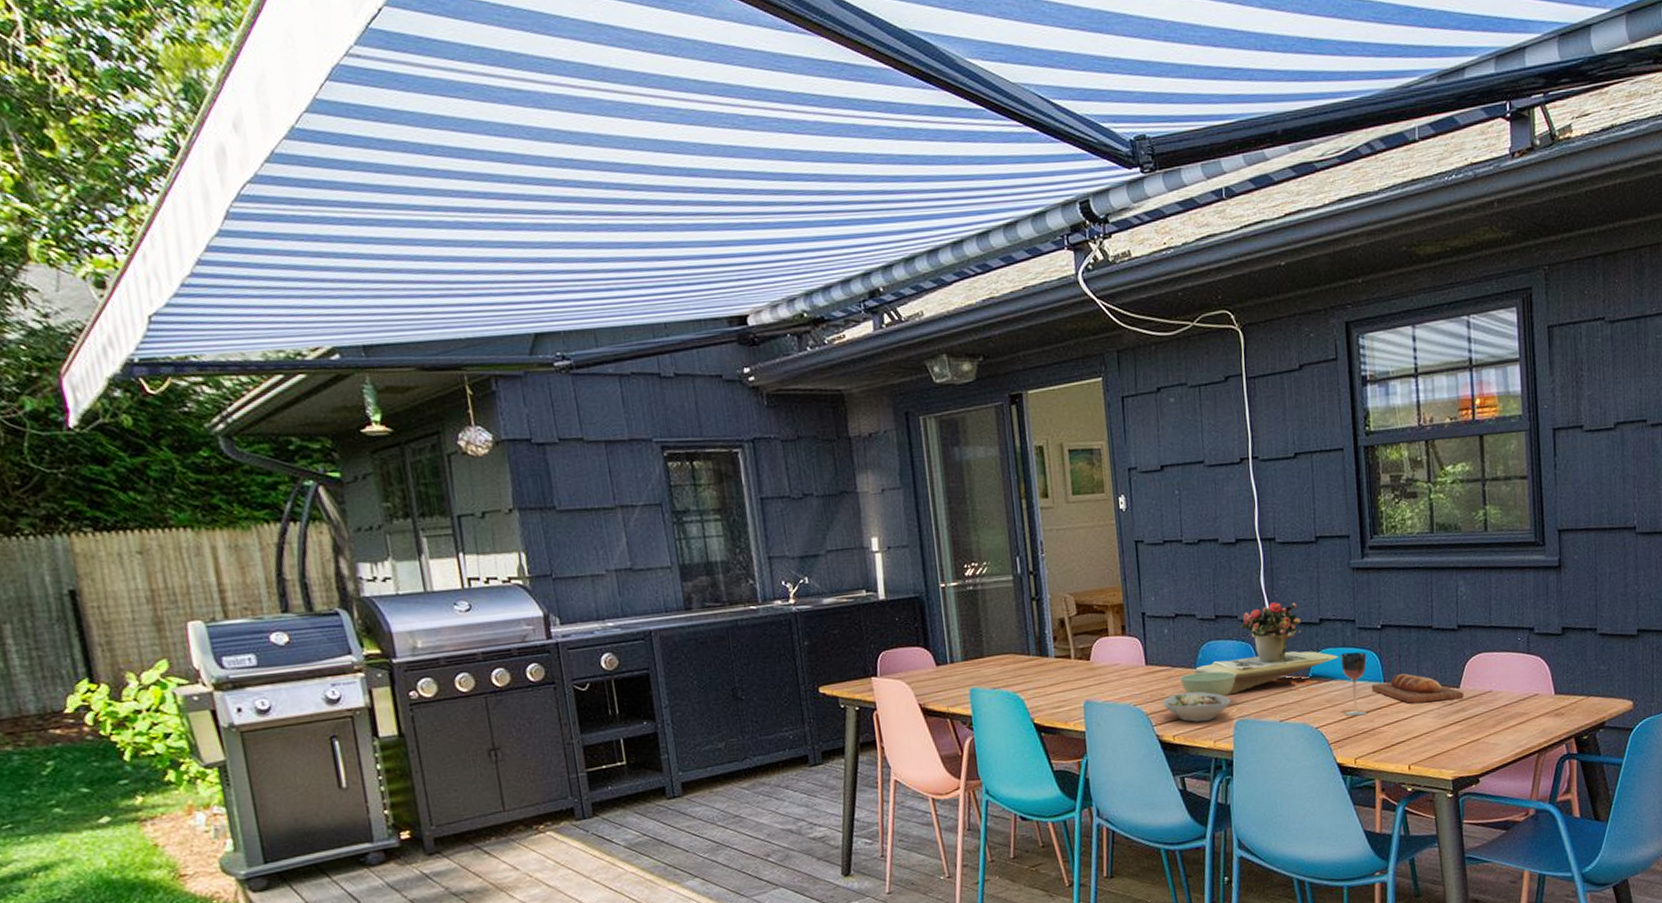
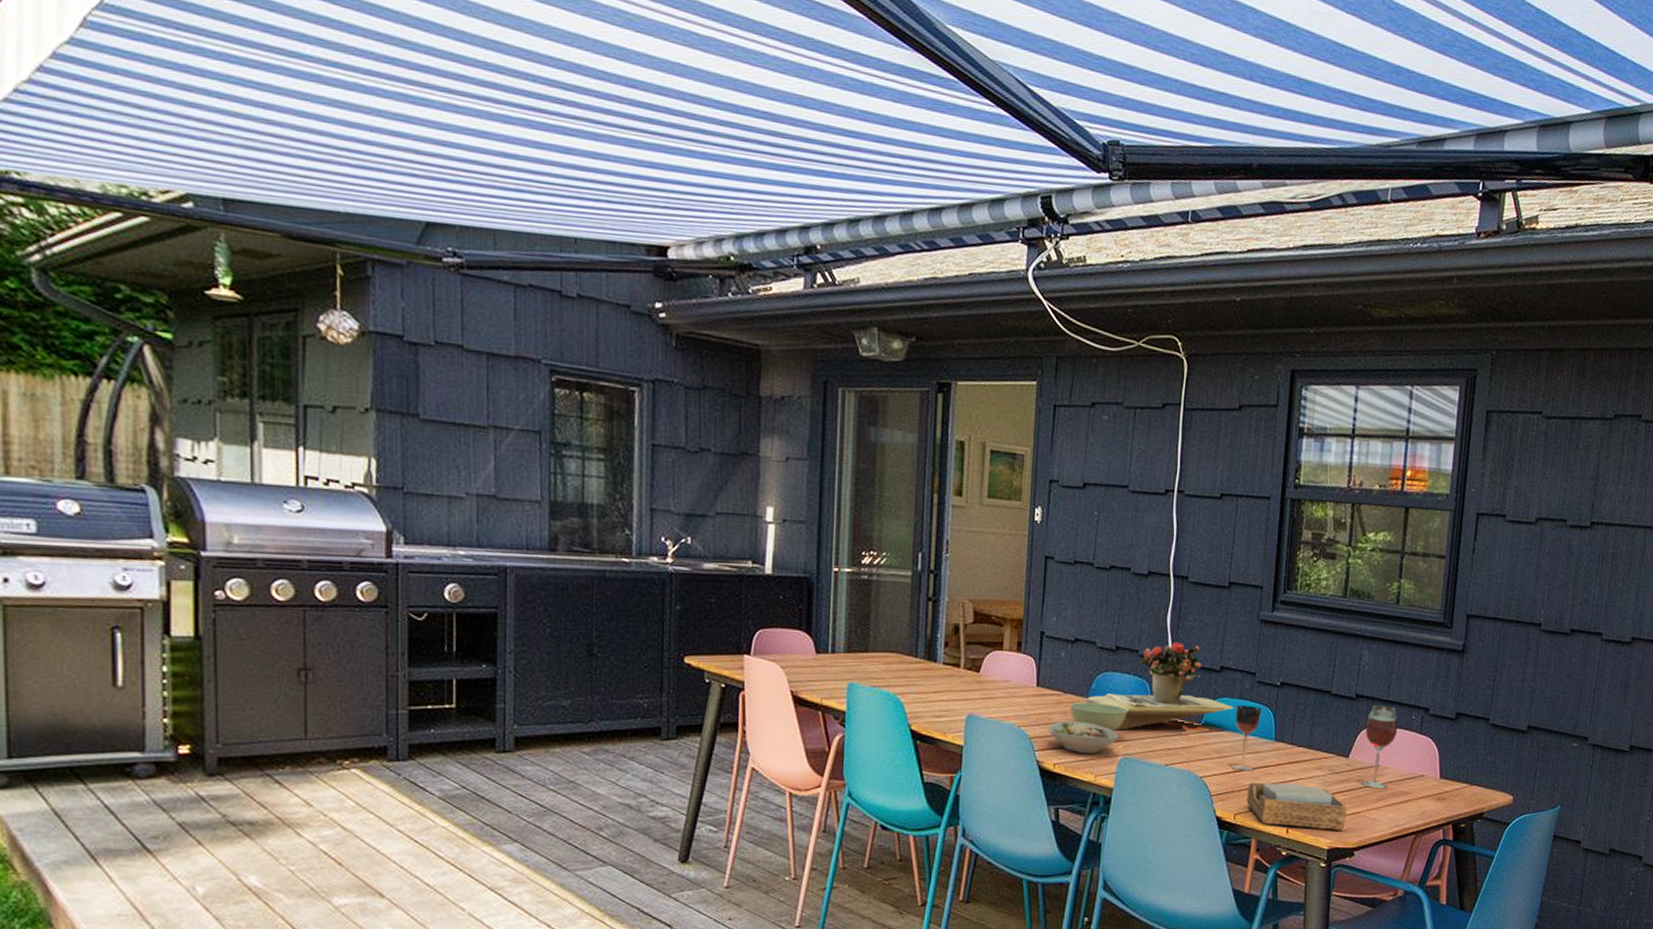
napkin holder: none [1364,720,1467,764] -> present [1246,782,1347,830]
bread loaf: present [1371,673,1464,704] -> none [1261,735,1352,769]
wineglass: none [1471,631,1505,714] -> present [1361,705,1399,789]

